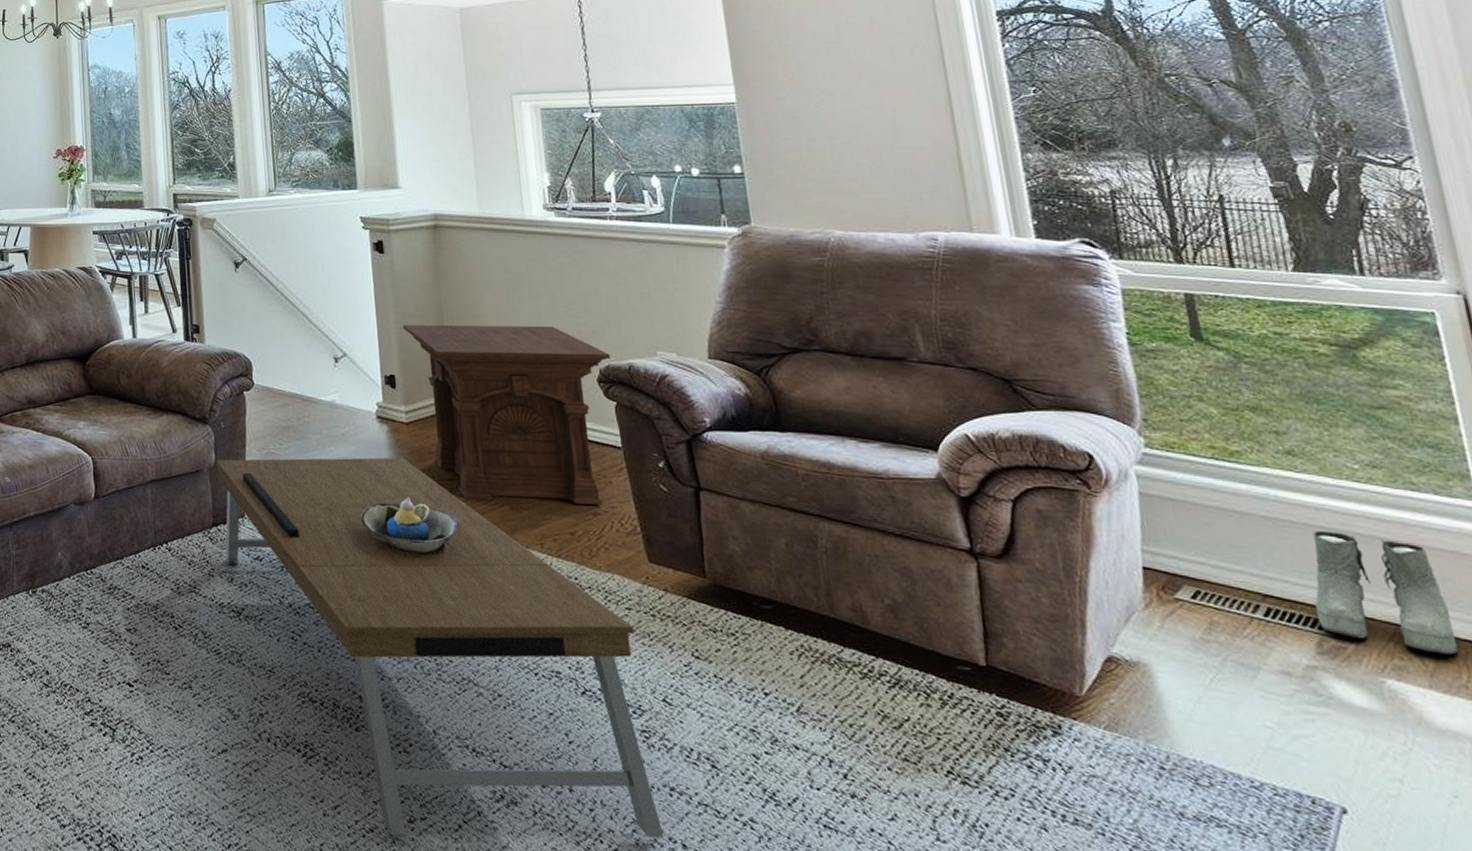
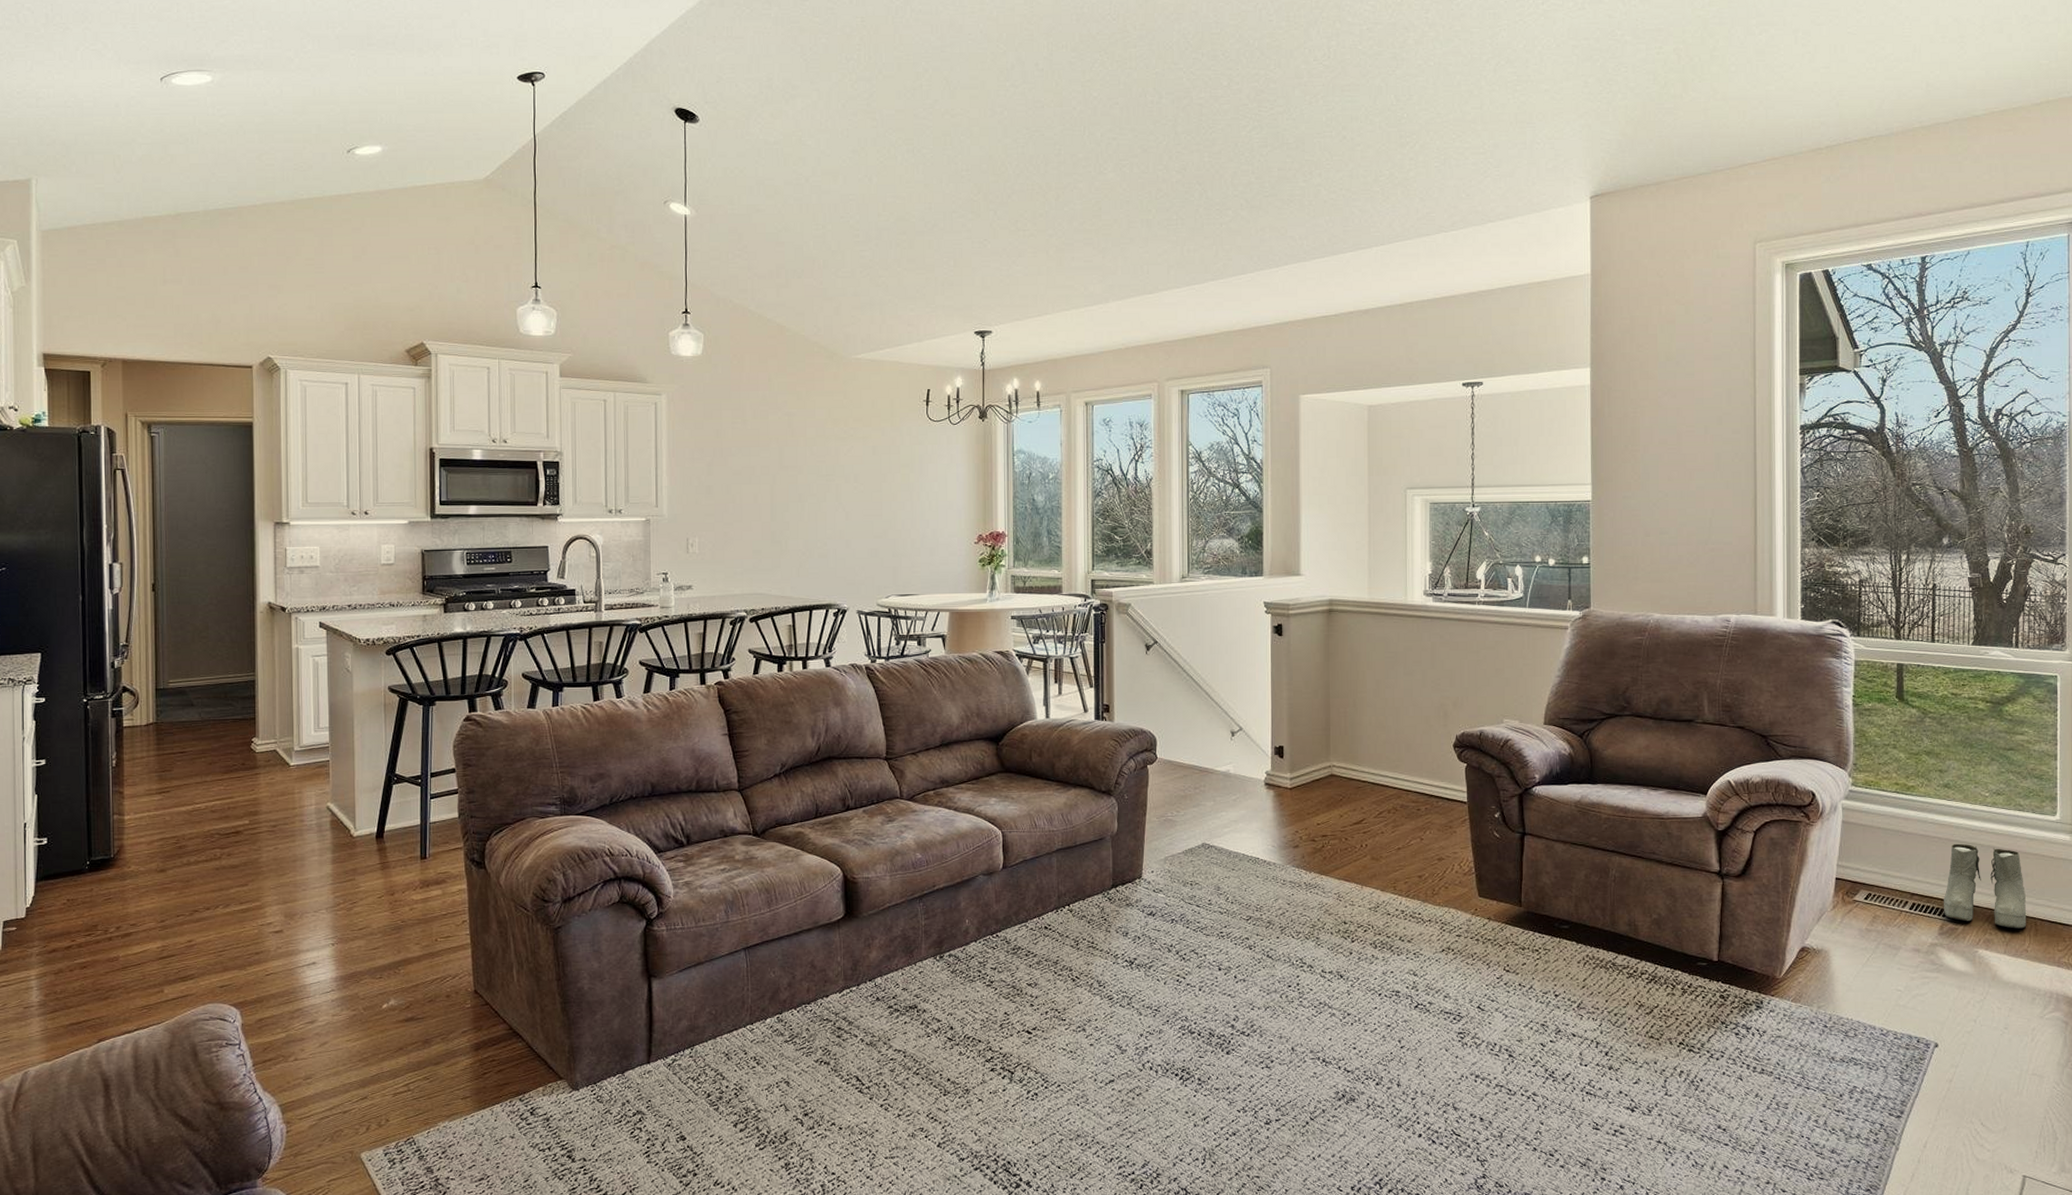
coffee table: present [216,457,664,839] -> none [1118,819,1467,1136]
decorative bowl: present [361,497,459,553] -> none [1244,853,1328,900]
side table: present [403,324,611,505] -> none [1294,699,1466,852]

